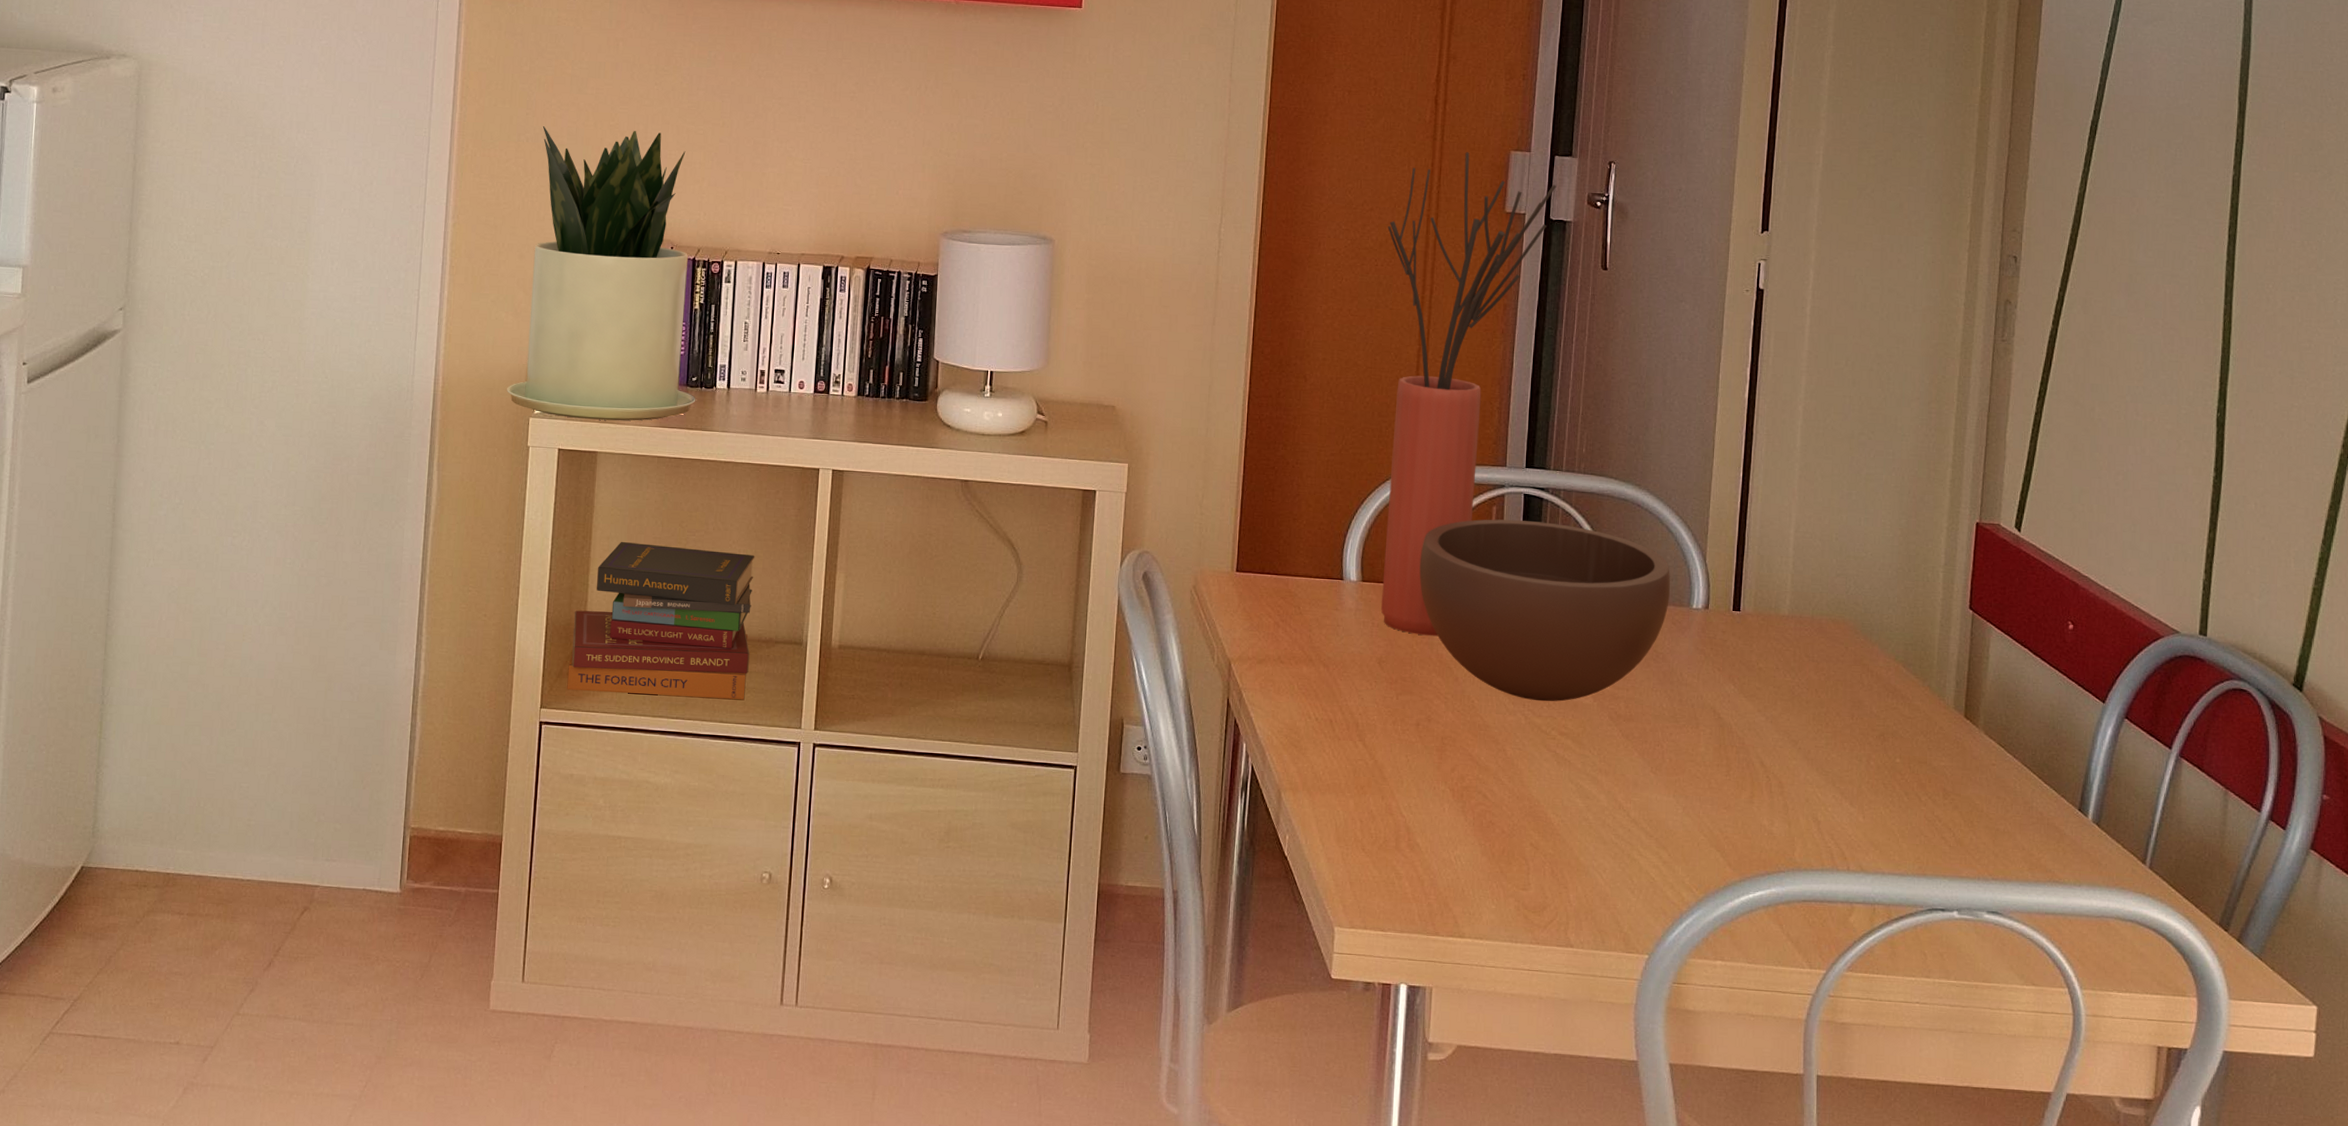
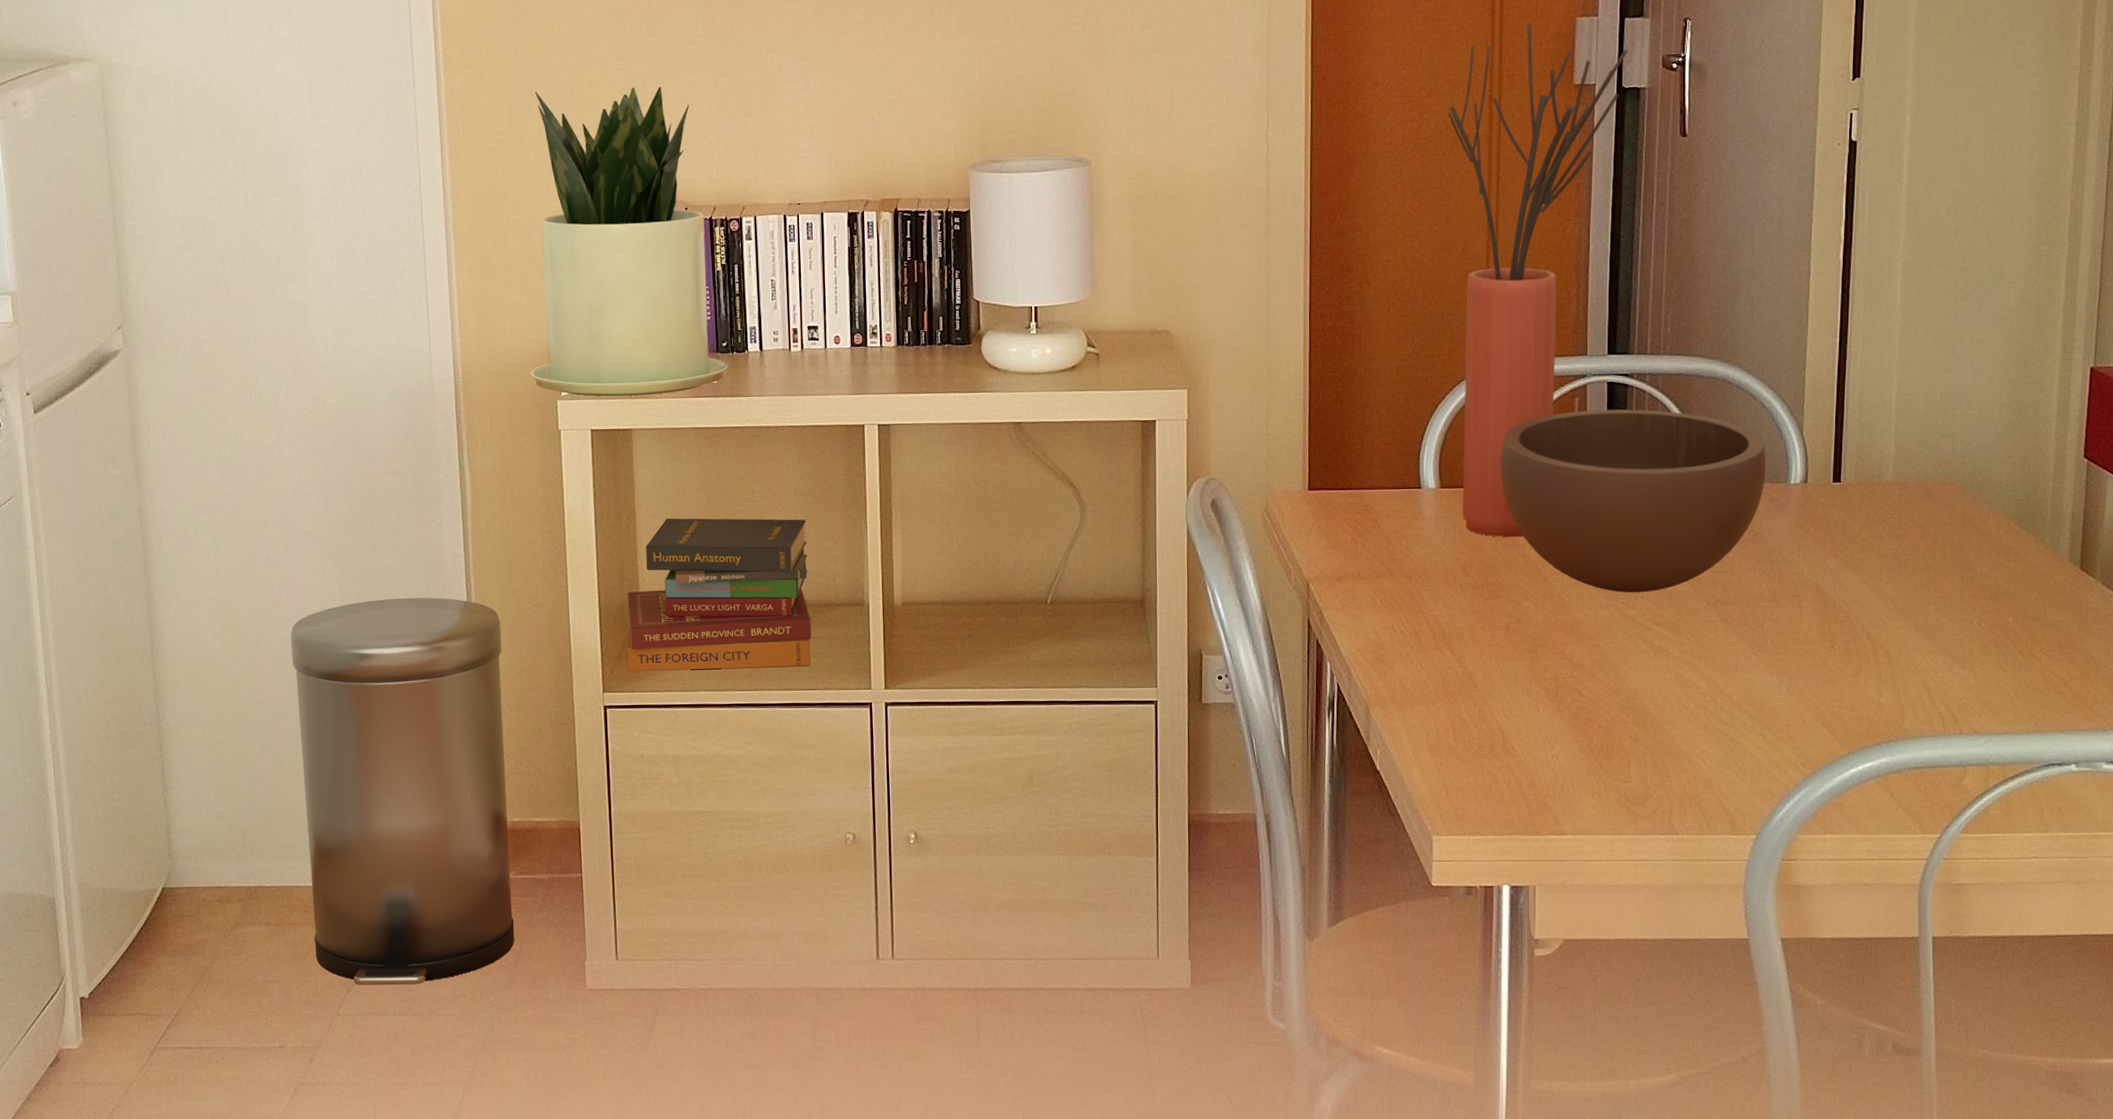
pedal bin: none [224,595,449,990] -> present [290,597,515,986]

